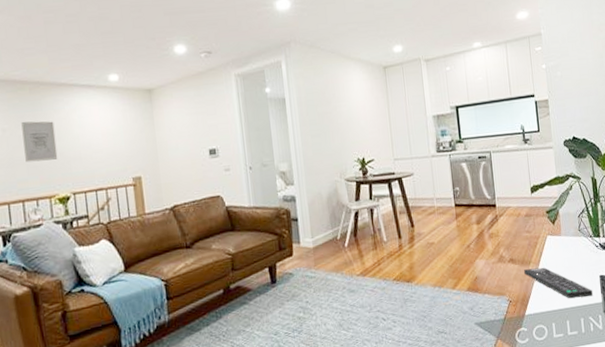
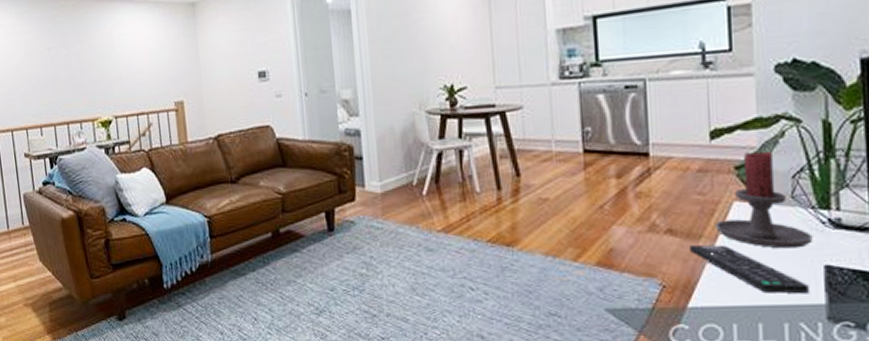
wall art: present [21,121,58,163] -> none [65,39,100,83]
candle holder: none [538,199,592,267] -> present [715,151,813,249]

